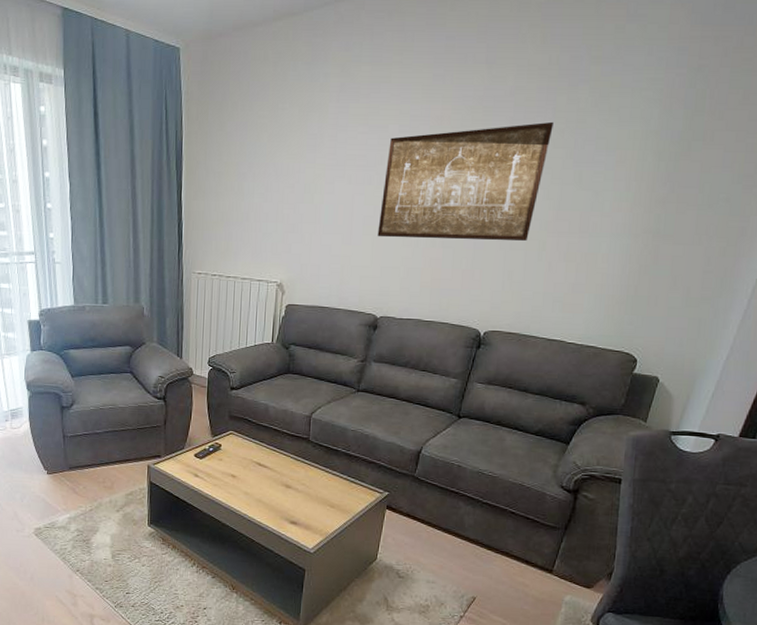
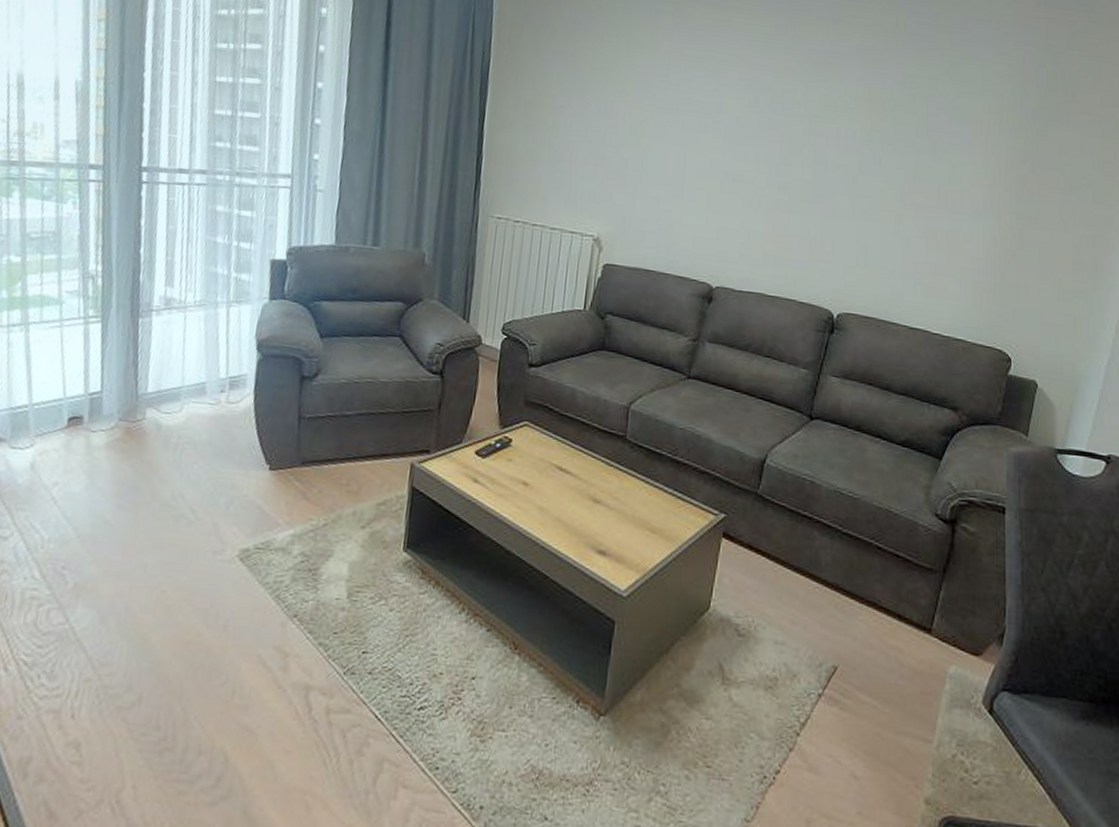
wall art: present [377,121,554,241] -> none [713,84,904,211]

